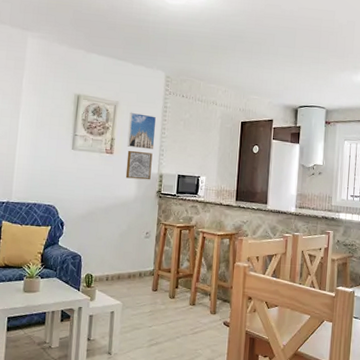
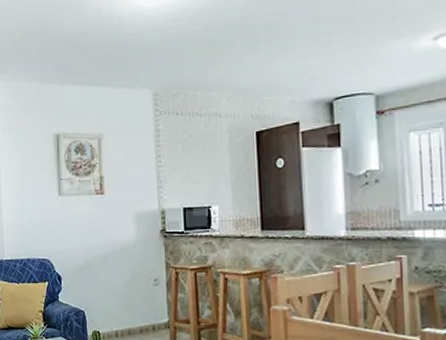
wall art: present [125,150,153,180] -> none [120,187,151,220]
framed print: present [127,112,157,150] -> none [117,143,151,184]

